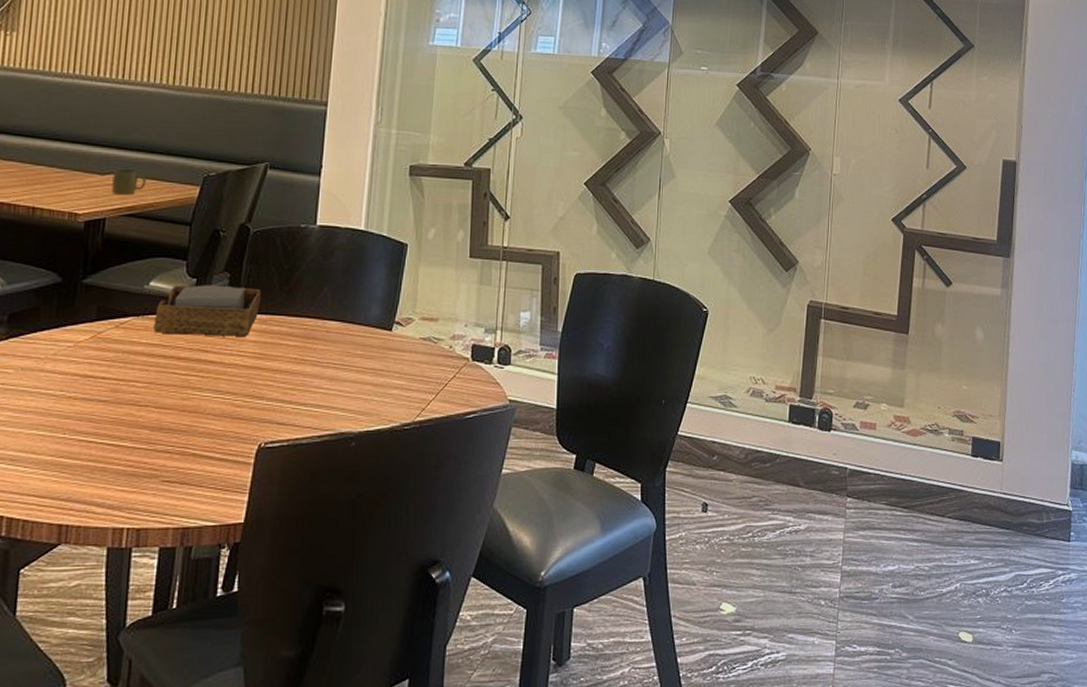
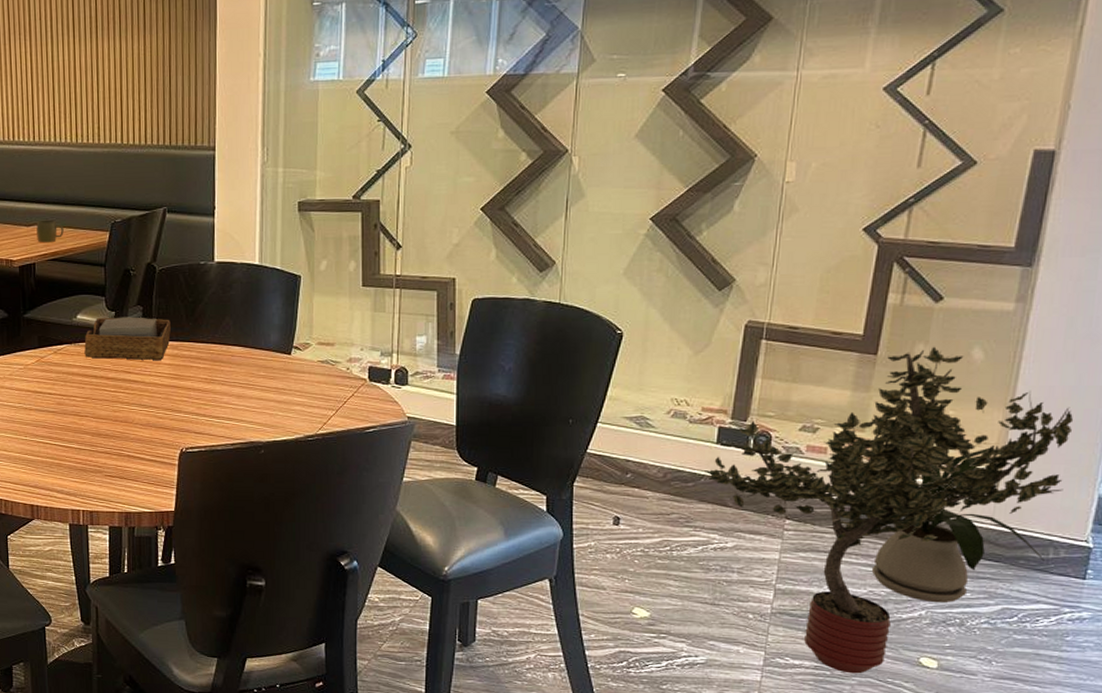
potted tree: none [779,326,1049,656] -> present [704,346,1074,674]
house plant: none [904,421,1041,575] -> present [862,448,1045,603]

